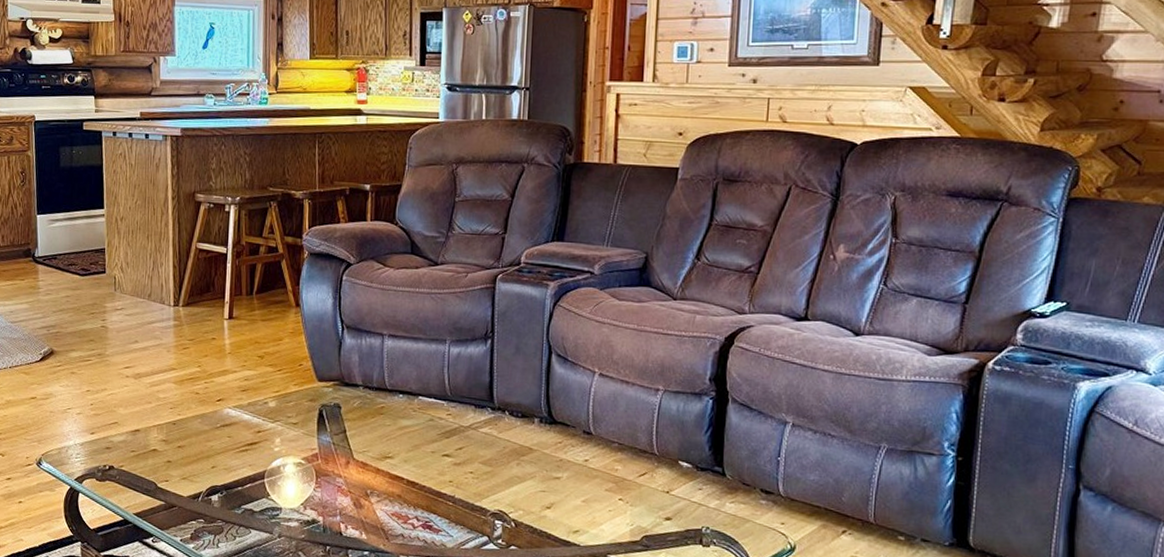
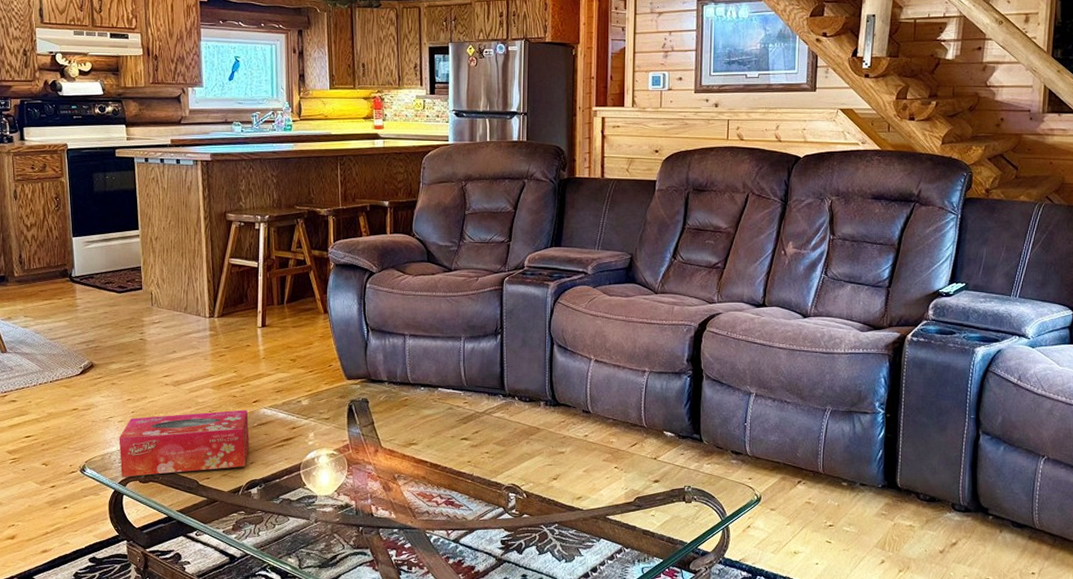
tissue box: none [76,408,212,474] -> present [119,410,250,477]

